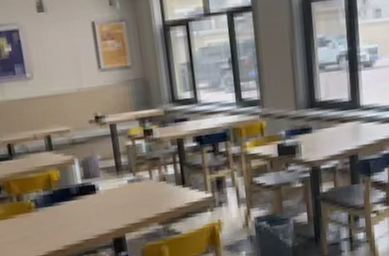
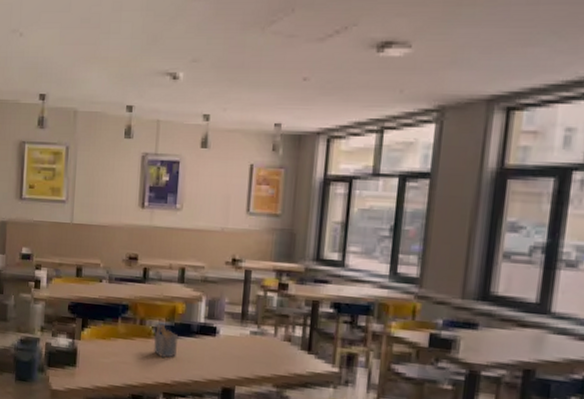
napkin holder: none [35,194,62,228] -> present [153,324,178,359]

